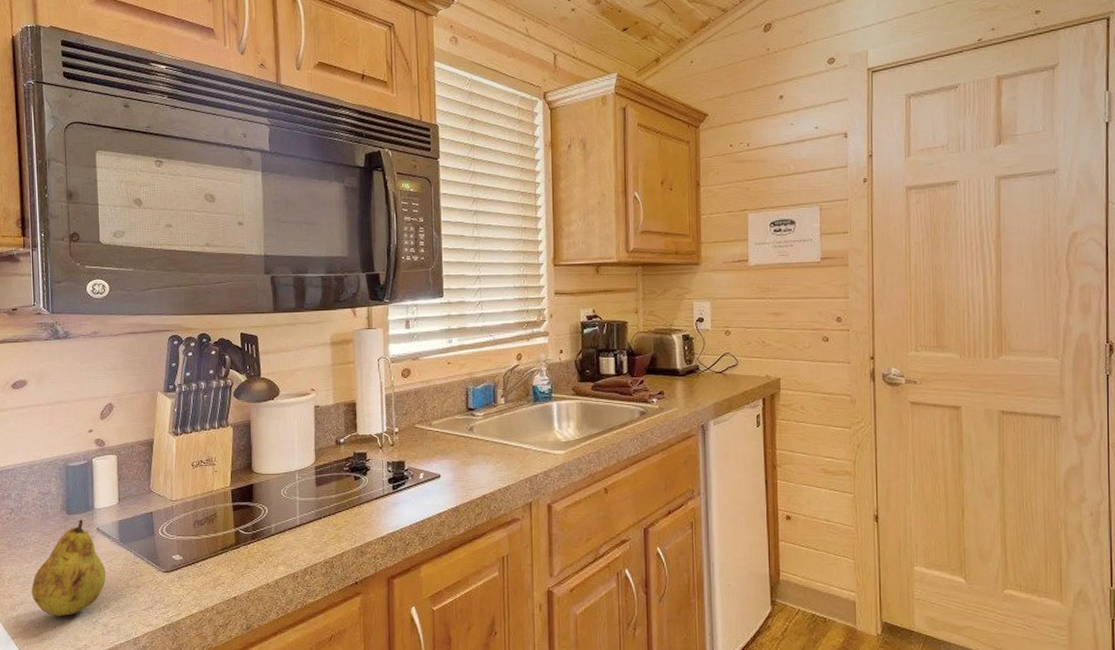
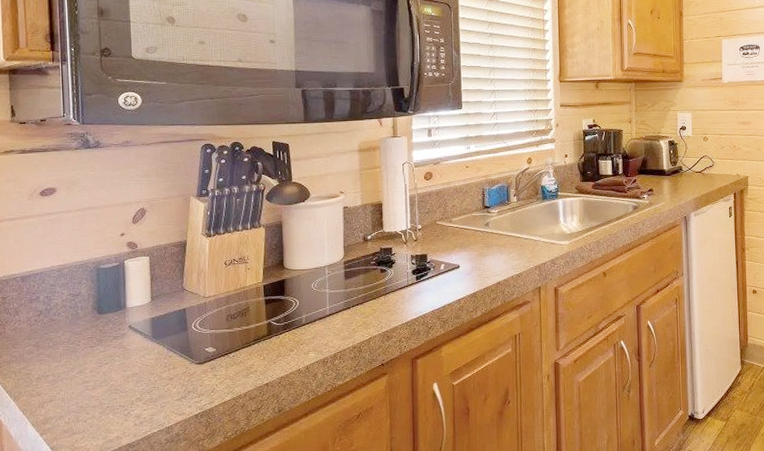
fruit: present [31,519,106,616] -> none [60,318,139,411]

